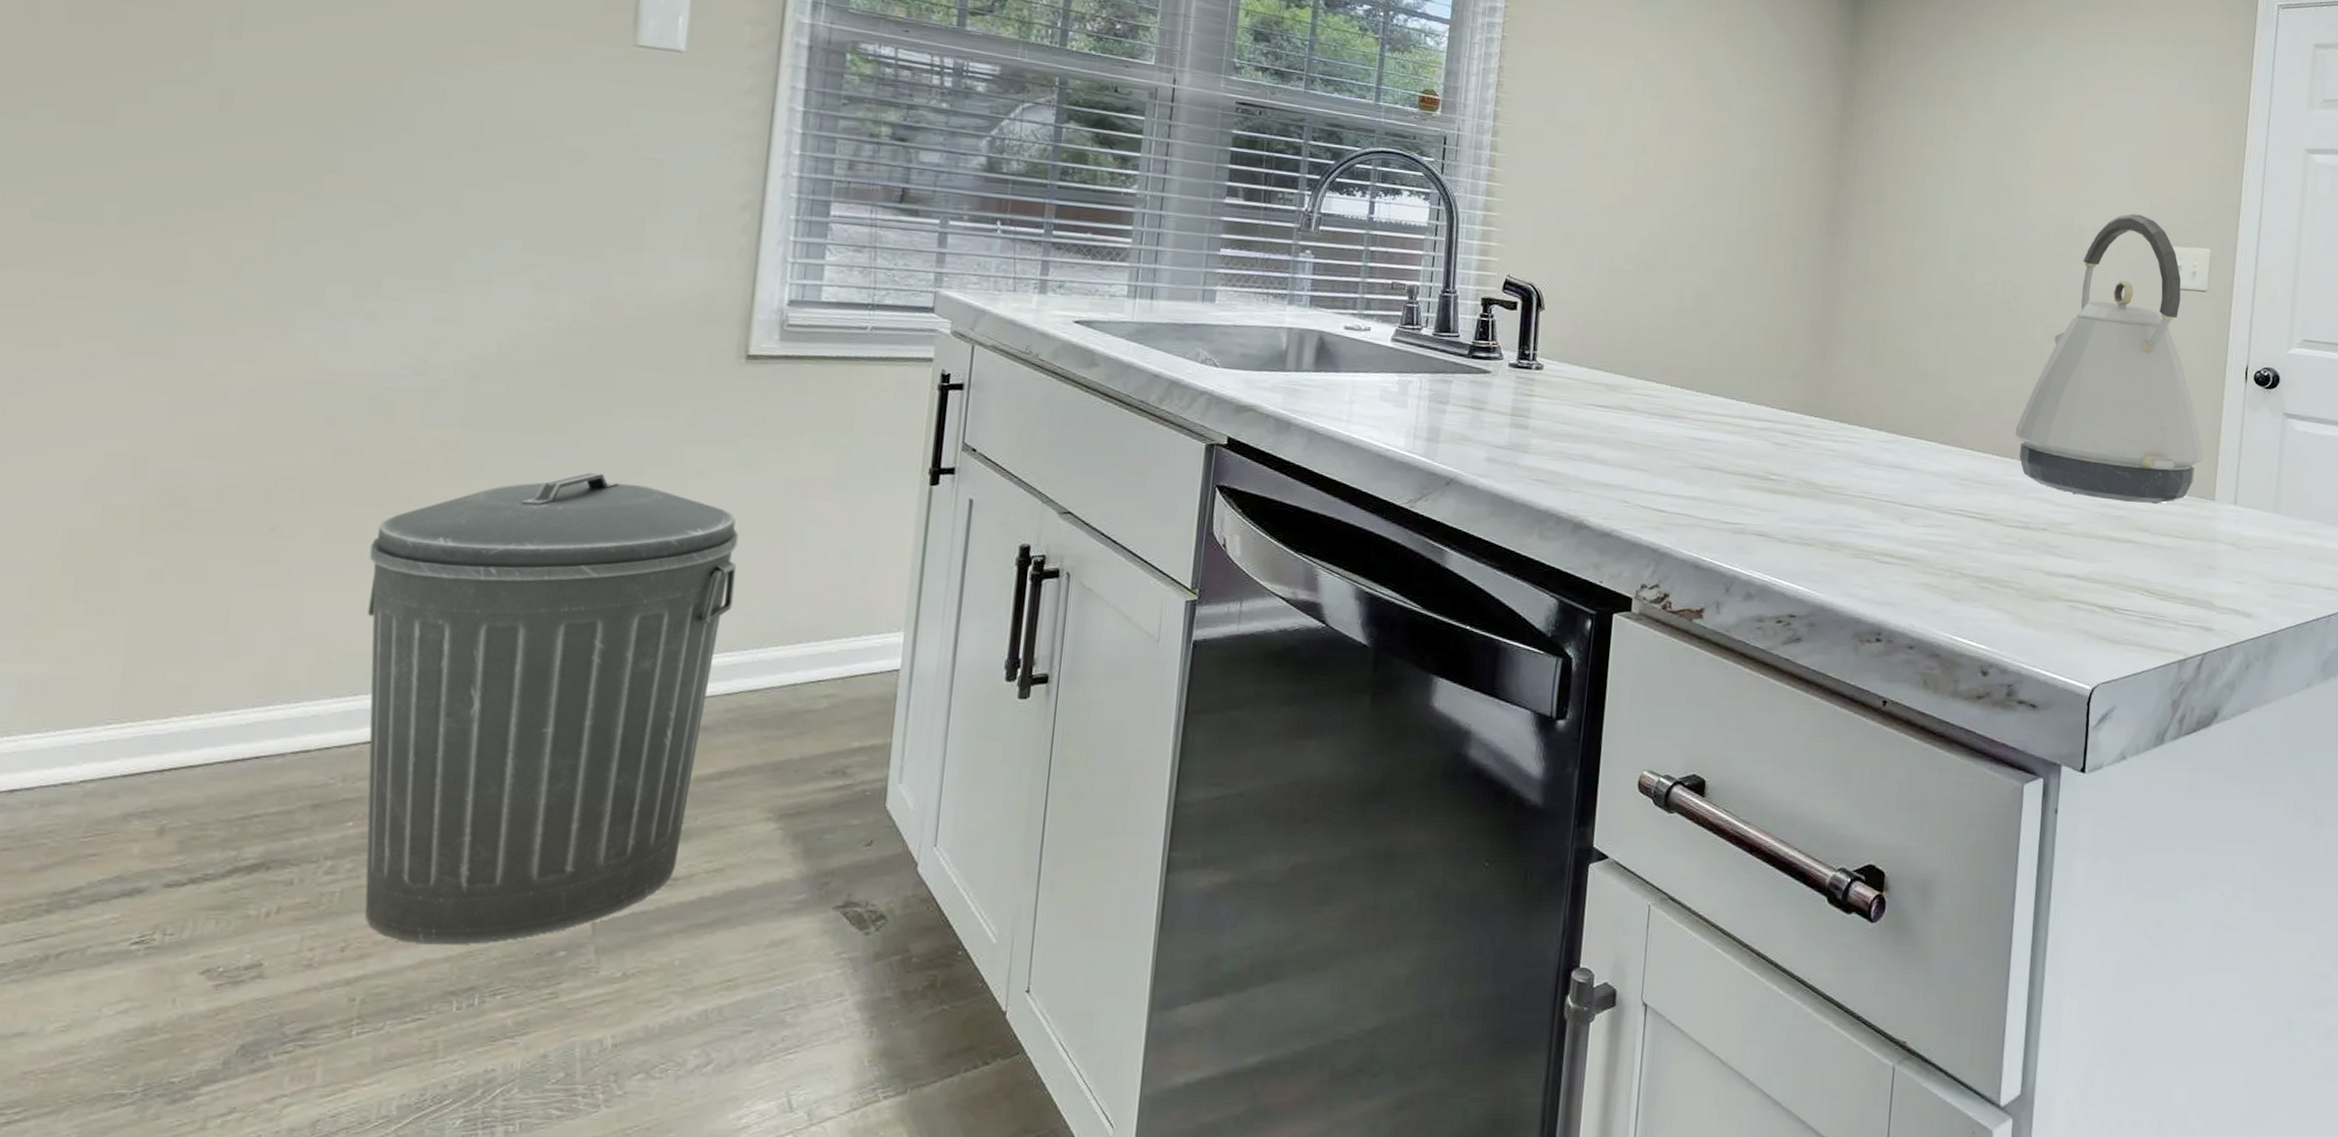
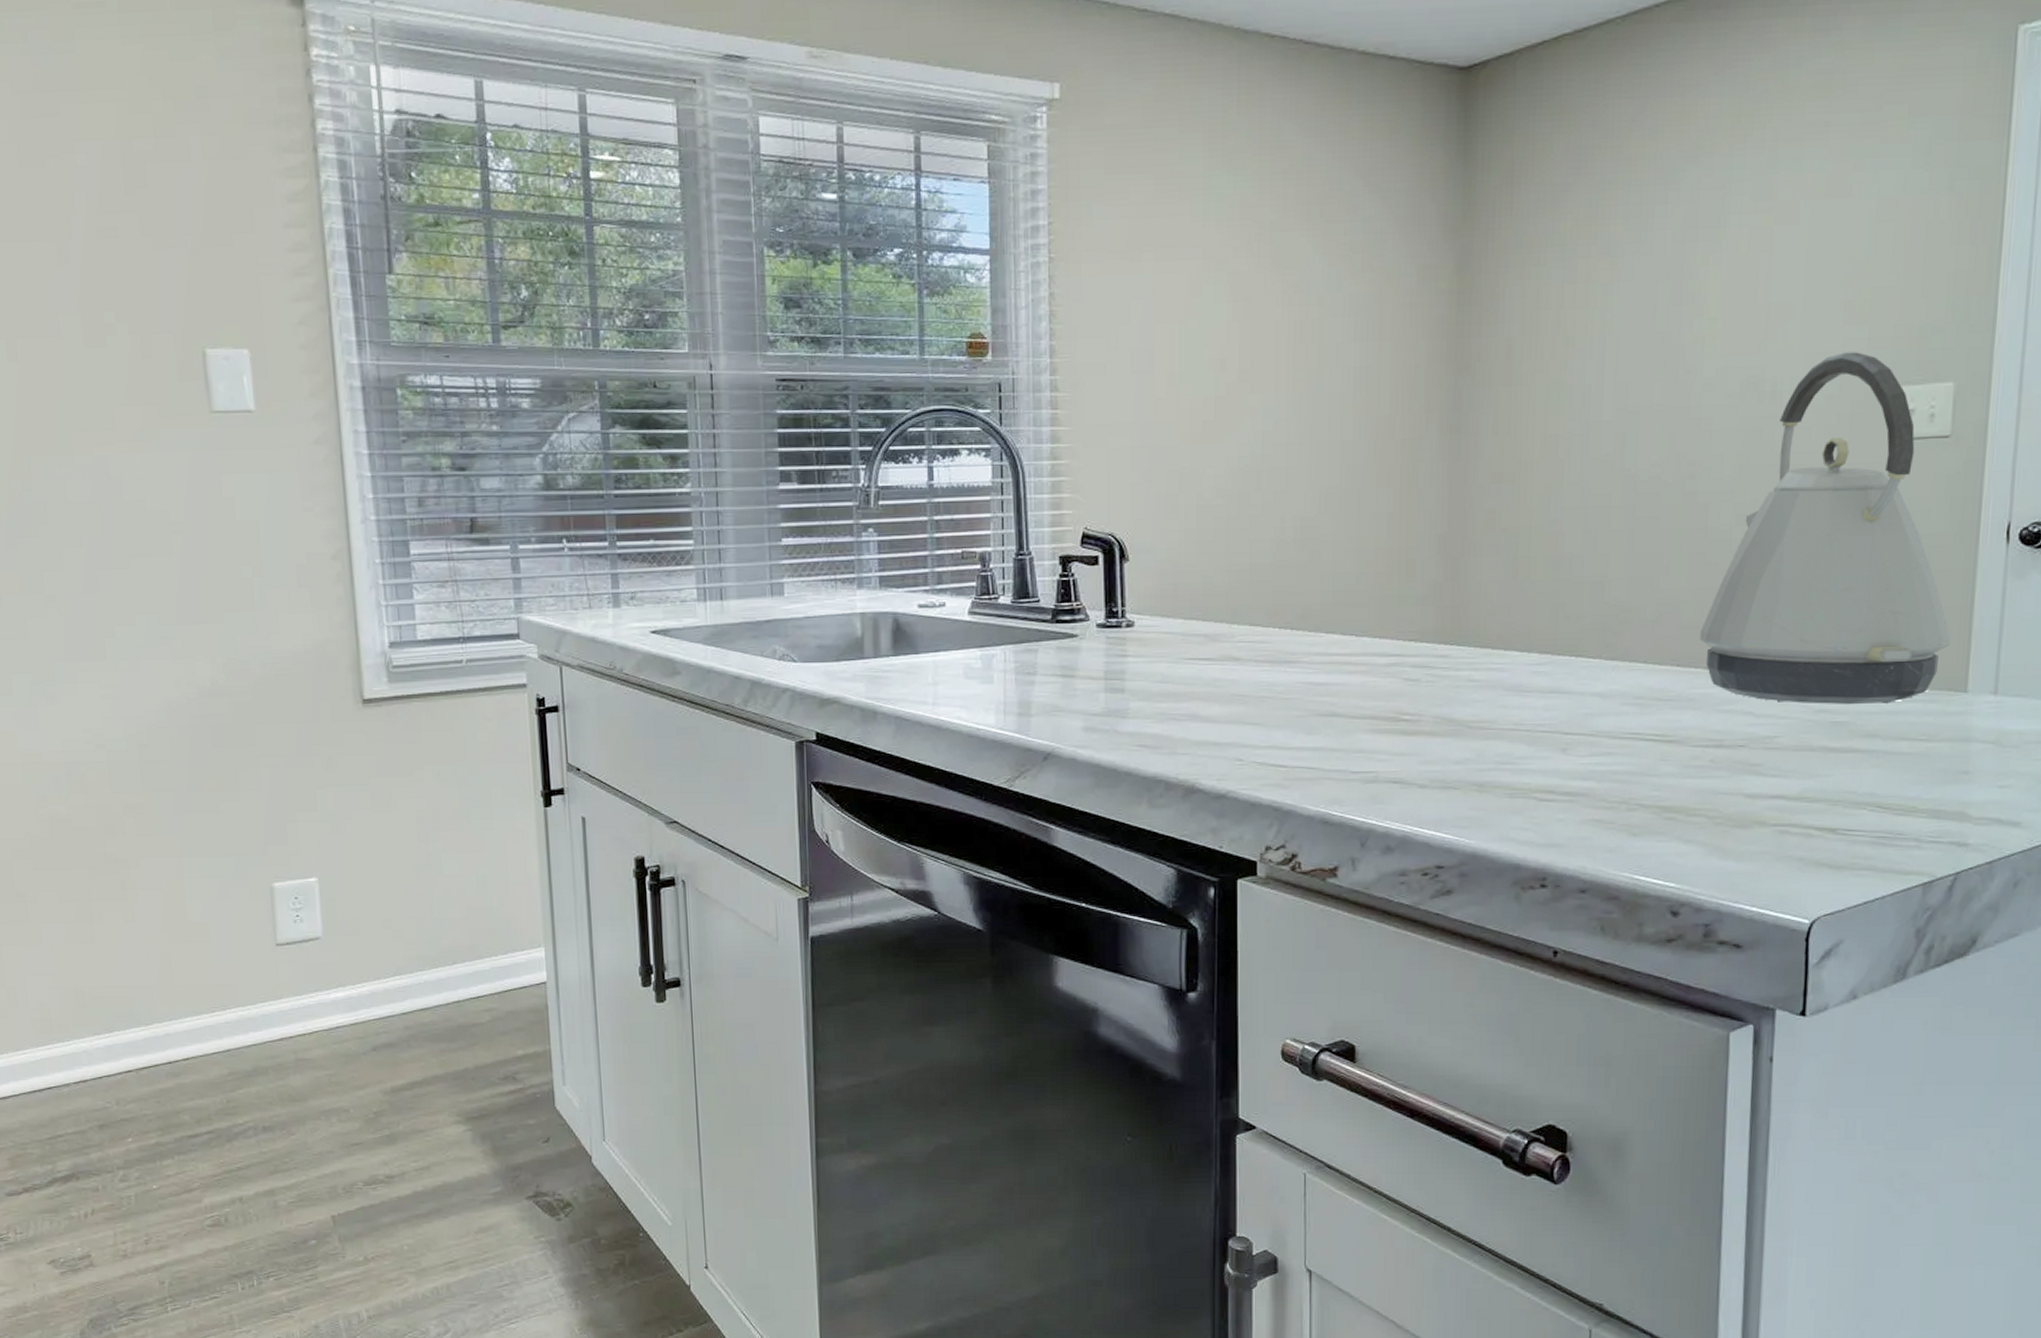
trash can: present [365,472,739,945] -> none [94,822,393,1237]

